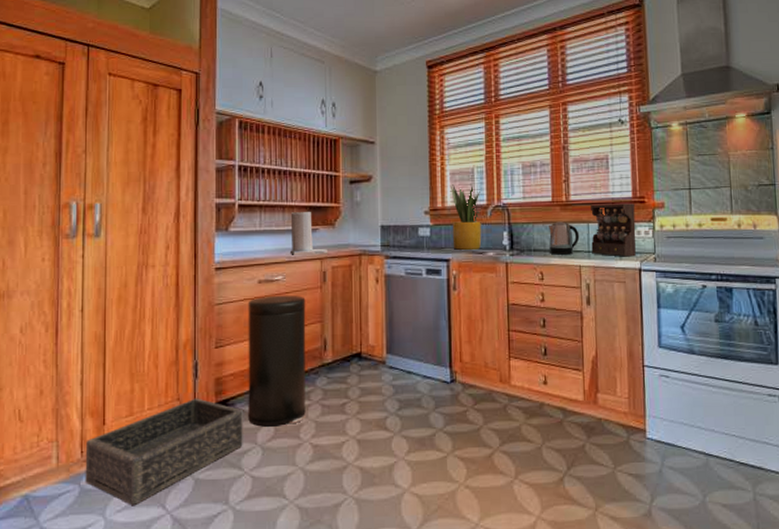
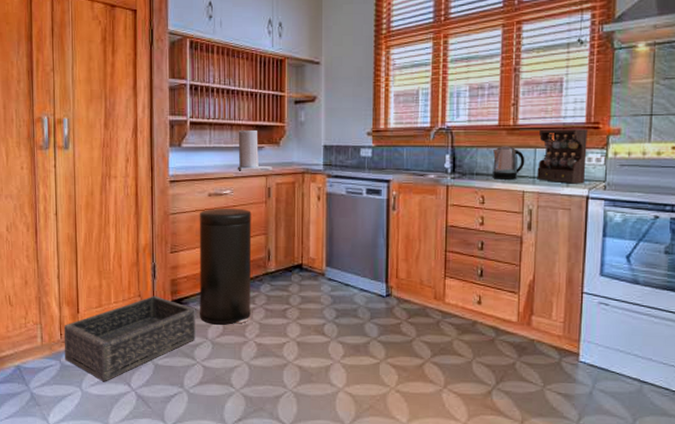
planter: present [450,184,482,250] -> none [393,106,424,171]

